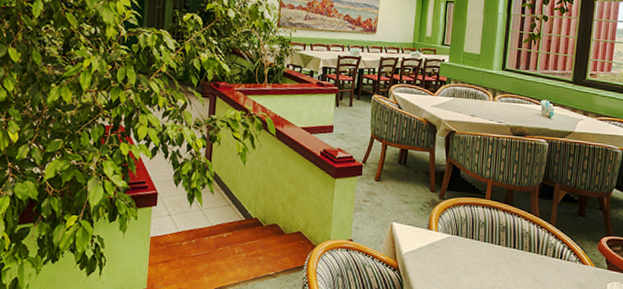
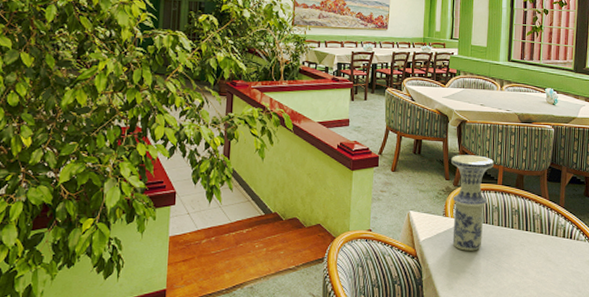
vase: none [436,167,482,266] -> present [451,155,494,251]

